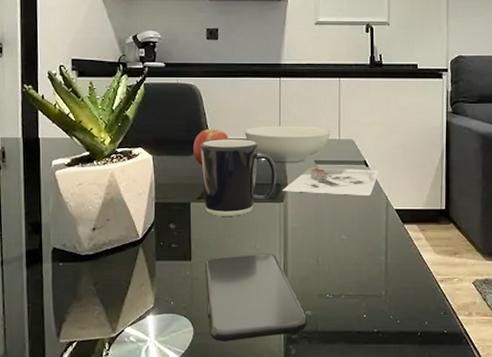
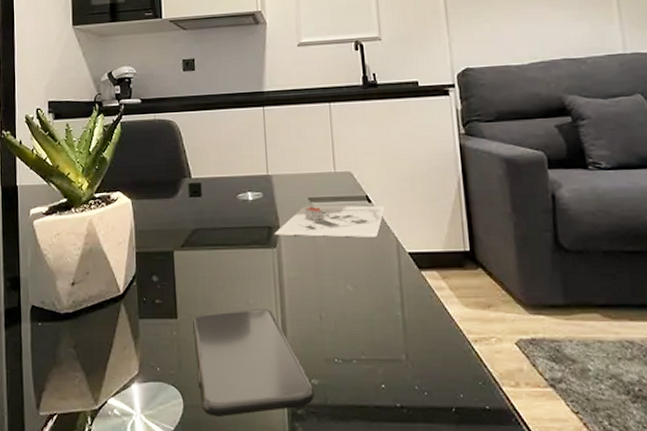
fruit: present [193,128,230,165] -> none [174,167,213,209]
mug: present [201,138,277,216] -> none [182,176,267,266]
bowl: present [244,125,331,164] -> none [228,158,325,203]

